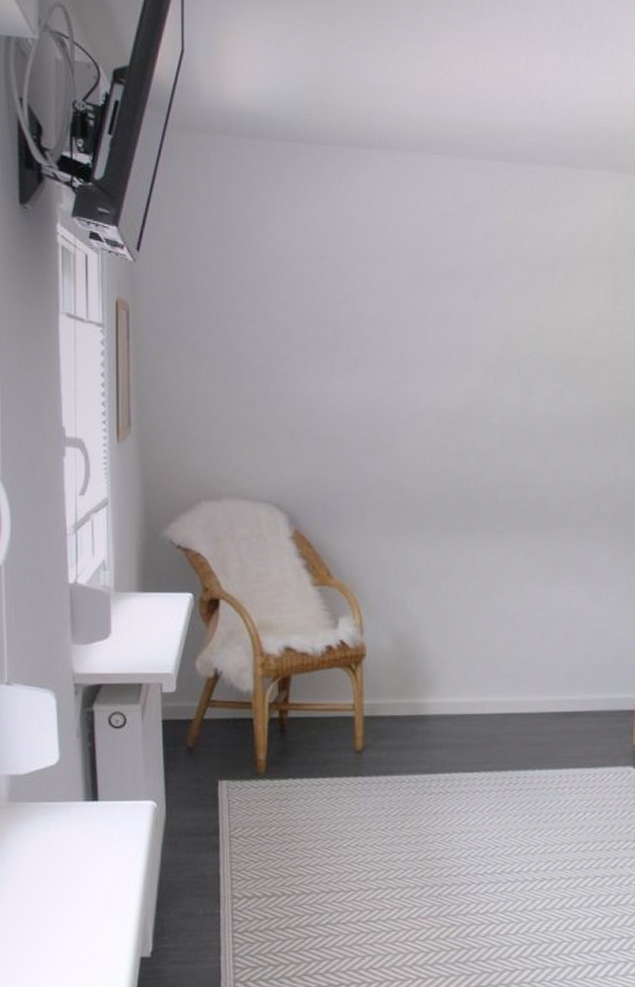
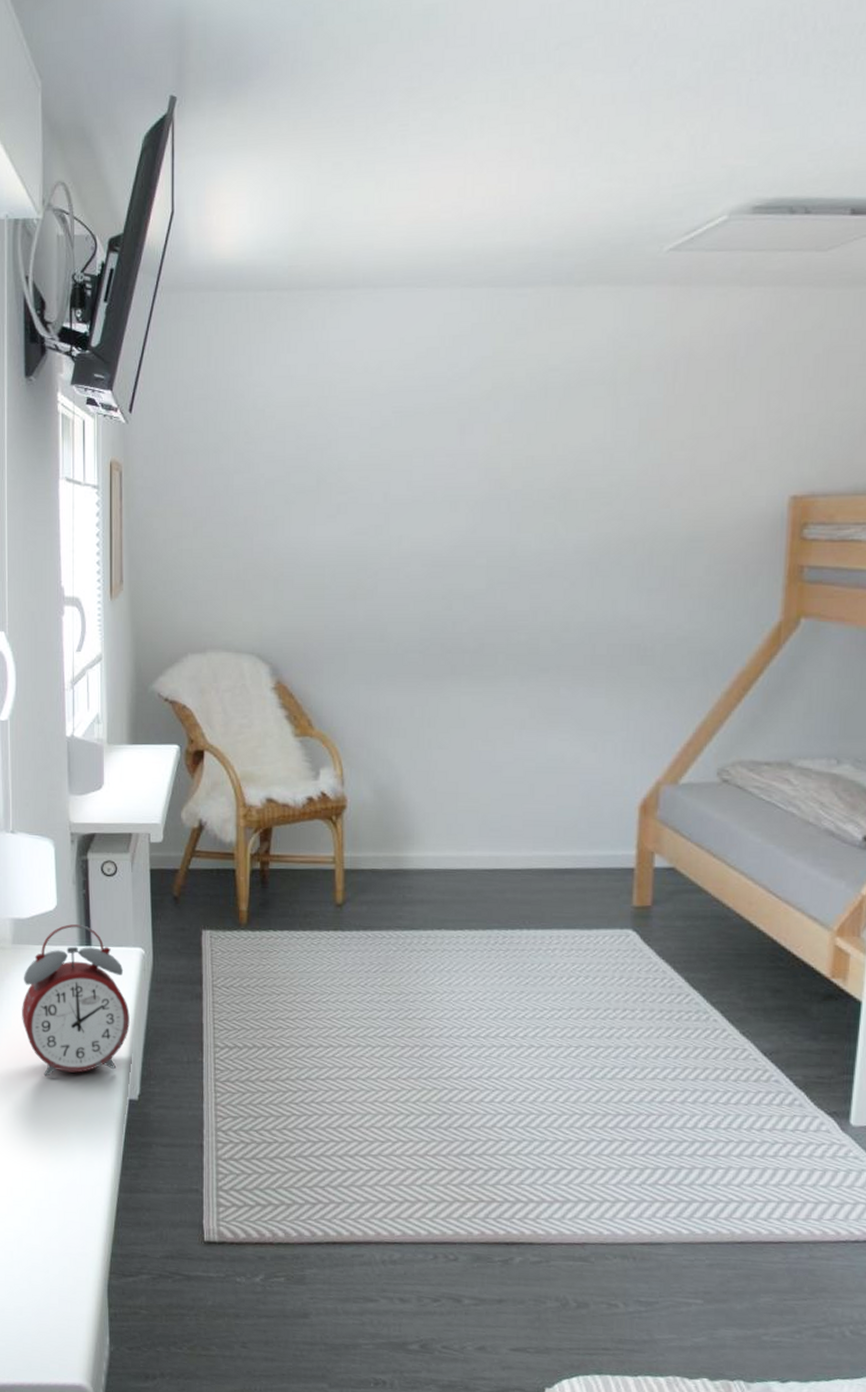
alarm clock: none [20,779,141,939] -> present [22,924,130,1076]

